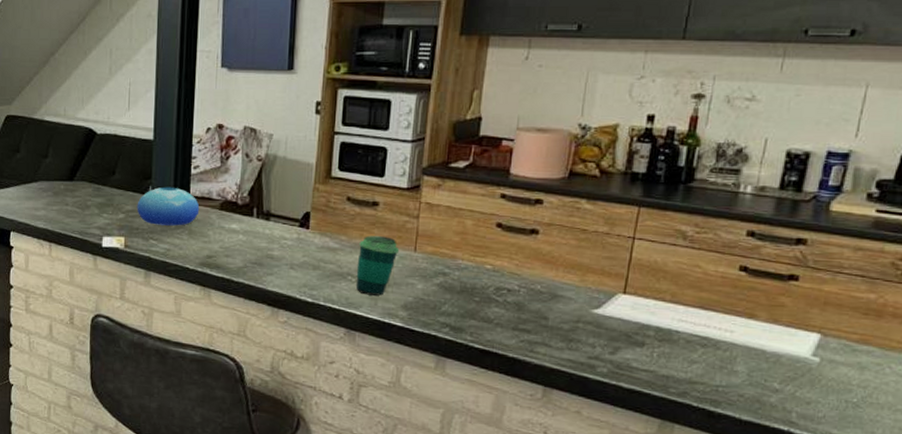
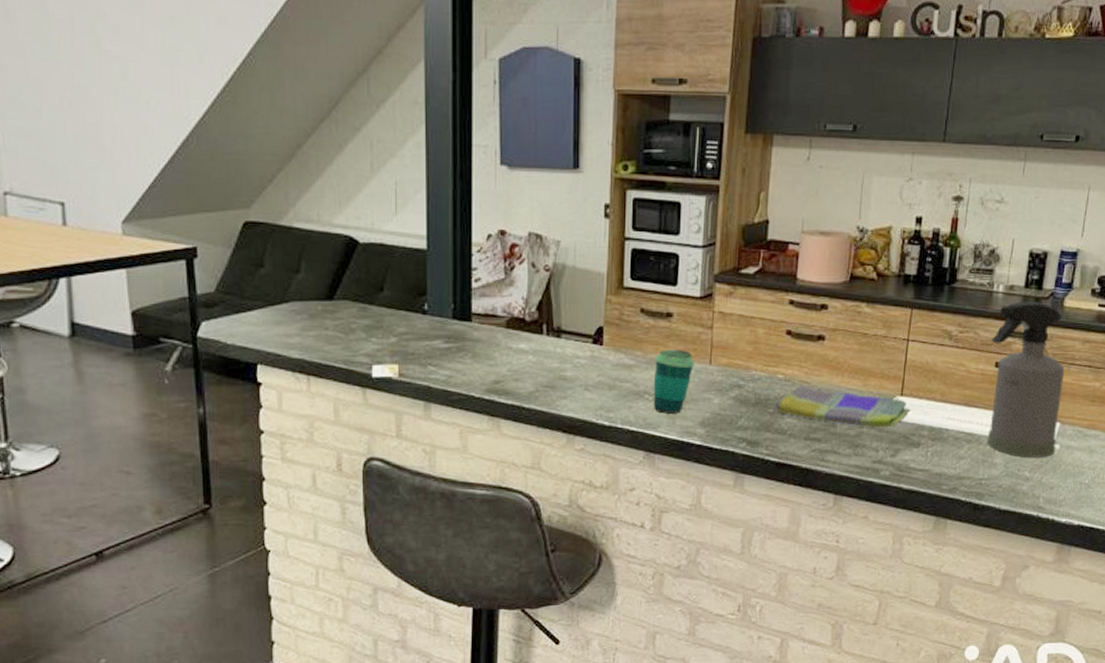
bowl: present [137,186,200,226] -> none [411,303,484,348]
dish towel: none [482,276,635,325] -> present [775,385,911,428]
spray bottle: none [726,203,830,370] -> present [987,300,1065,458]

